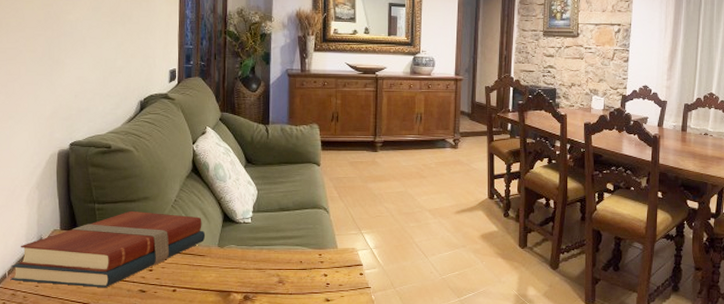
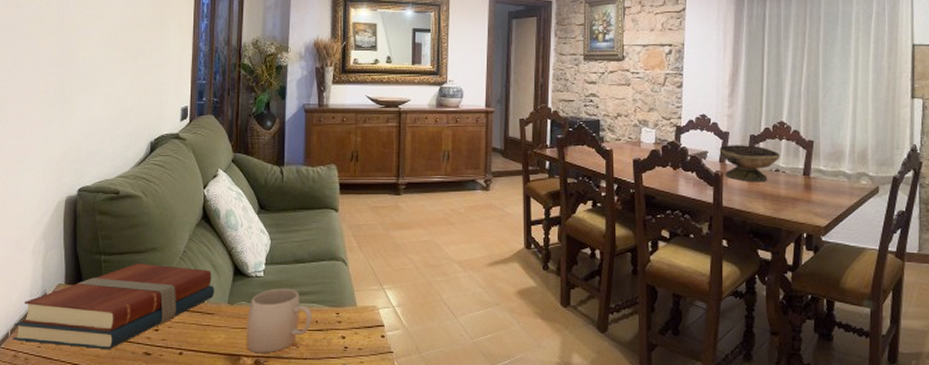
mug: none [235,233,297,290] -> present [246,288,313,354]
decorative bowl: none [658,112,709,143] -> present [719,145,780,181]

